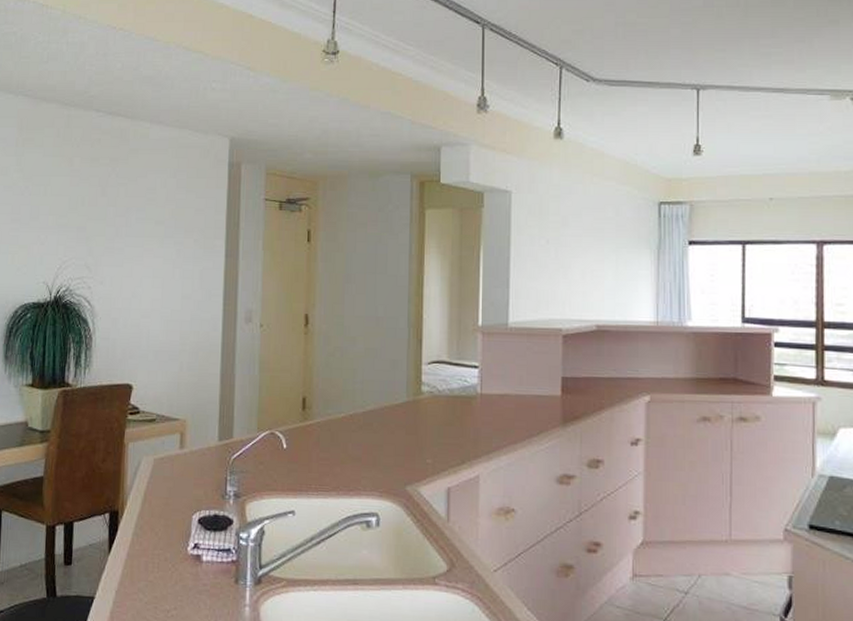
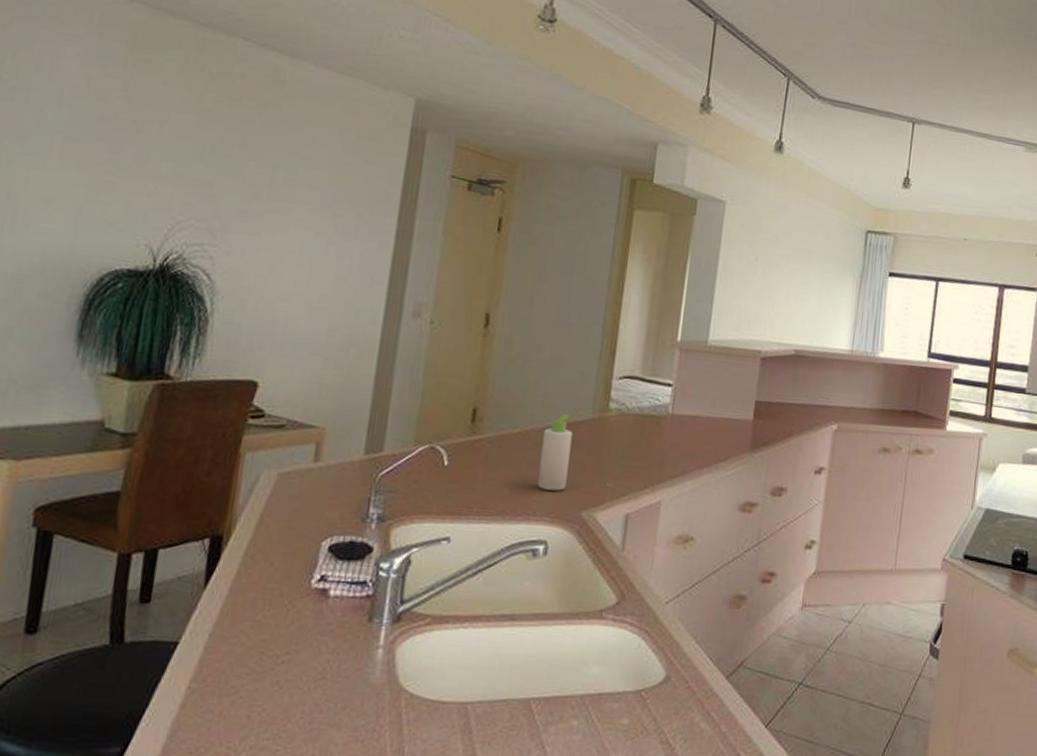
bottle: none [364,393,393,468] -> present [537,408,577,491]

